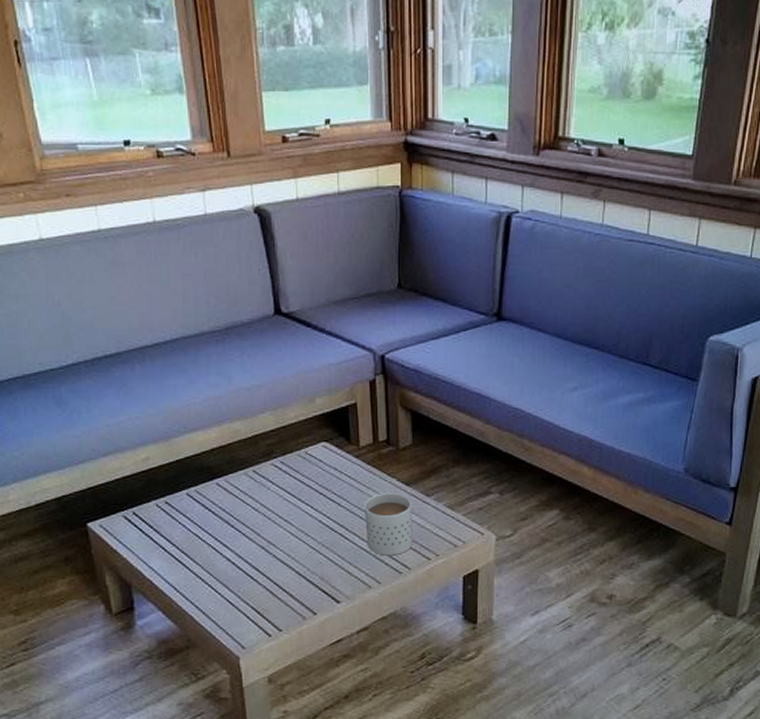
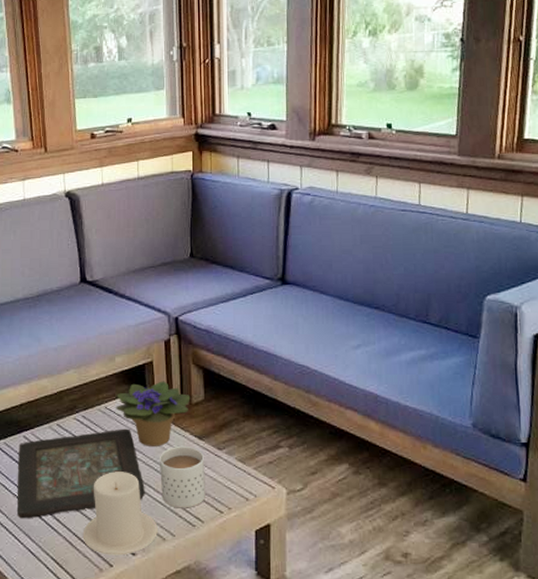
decorative tray: none [211,475,349,569] -> present [16,428,145,519]
candle: none [284,519,363,604] -> present [82,471,158,556]
potted flower: none [316,424,398,493] -> present [115,381,191,446]

